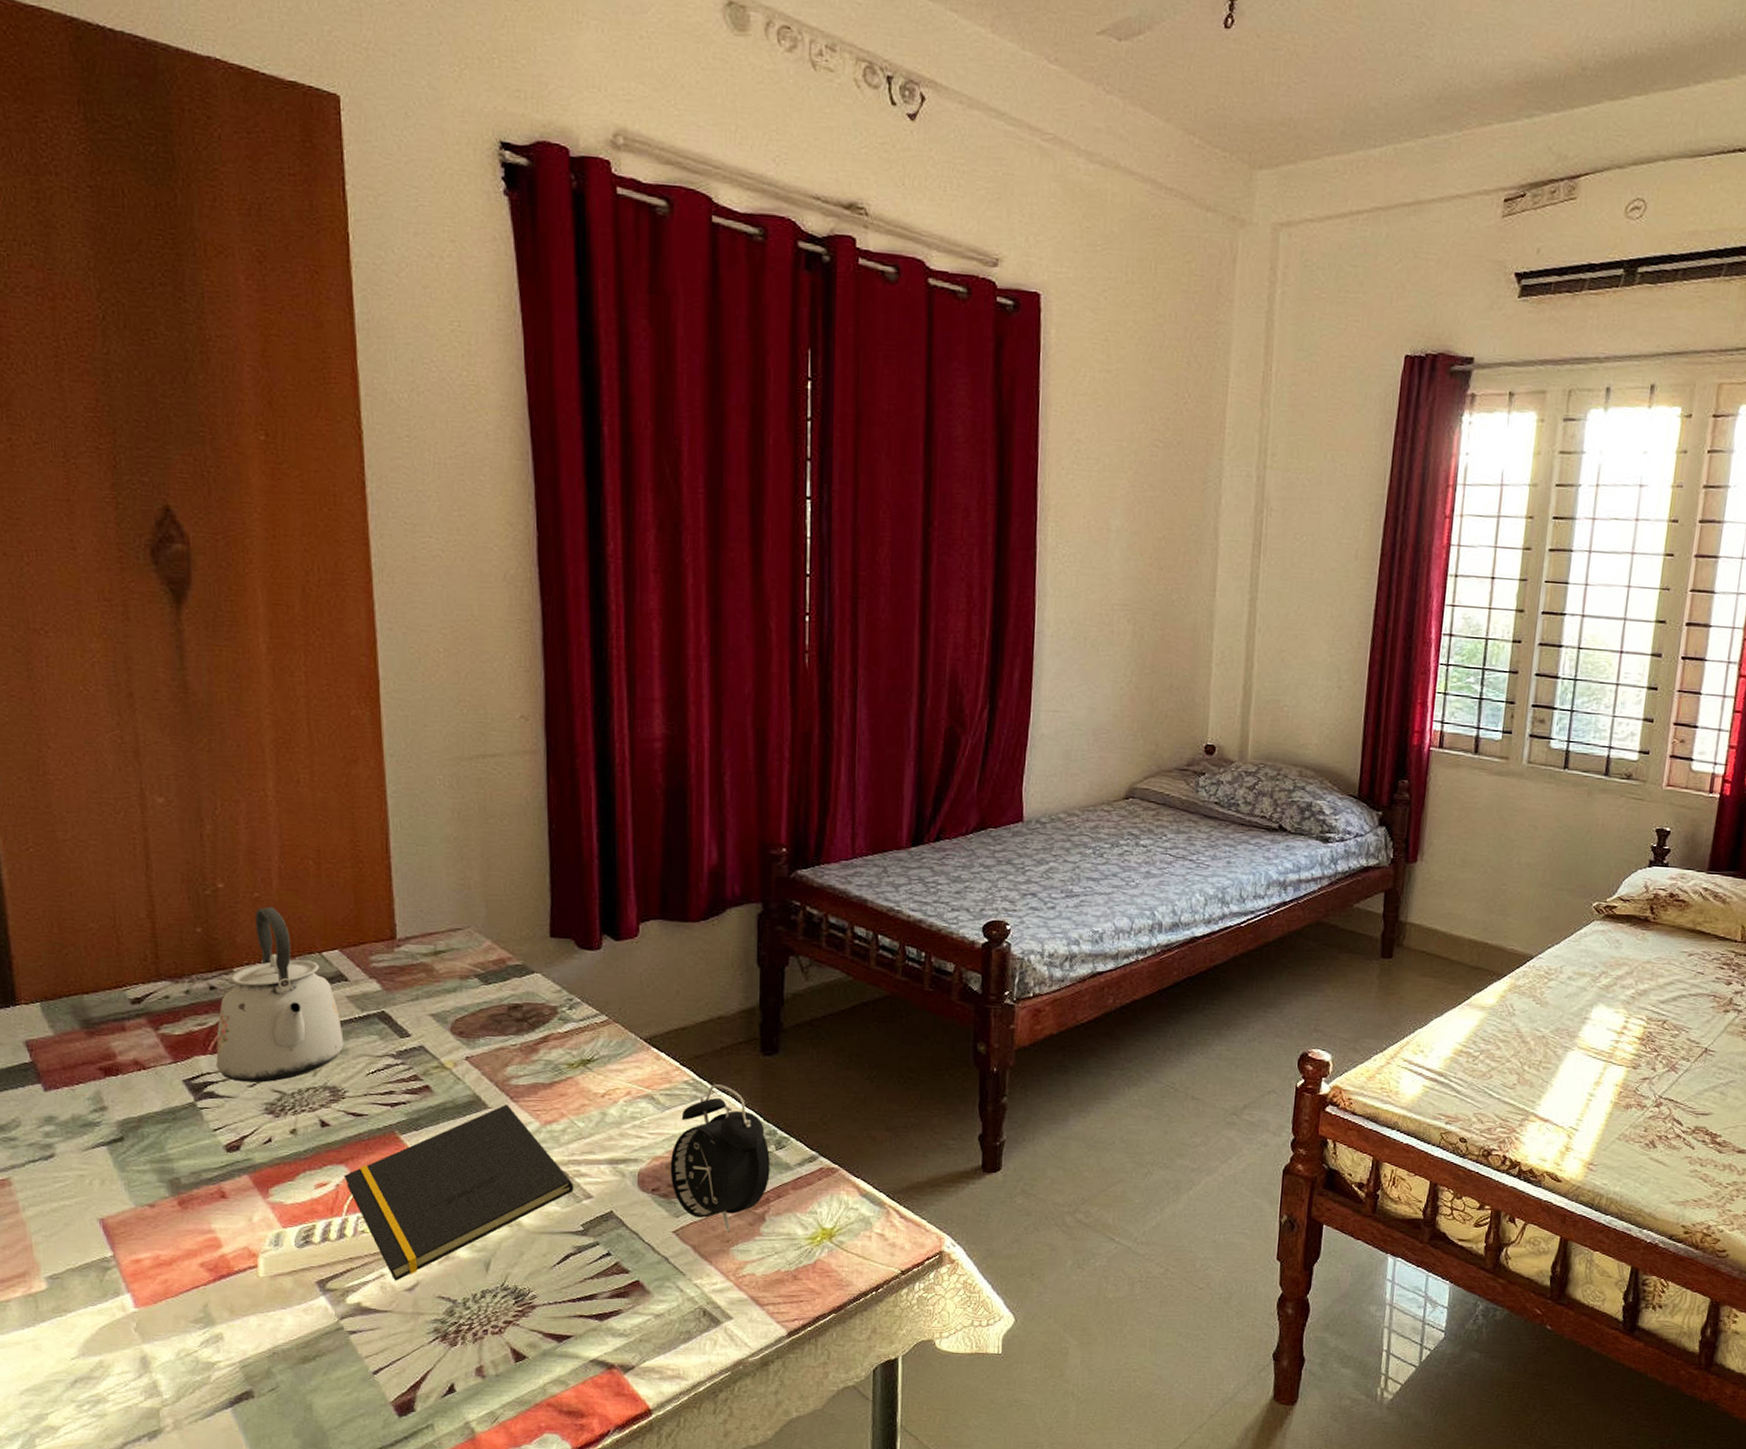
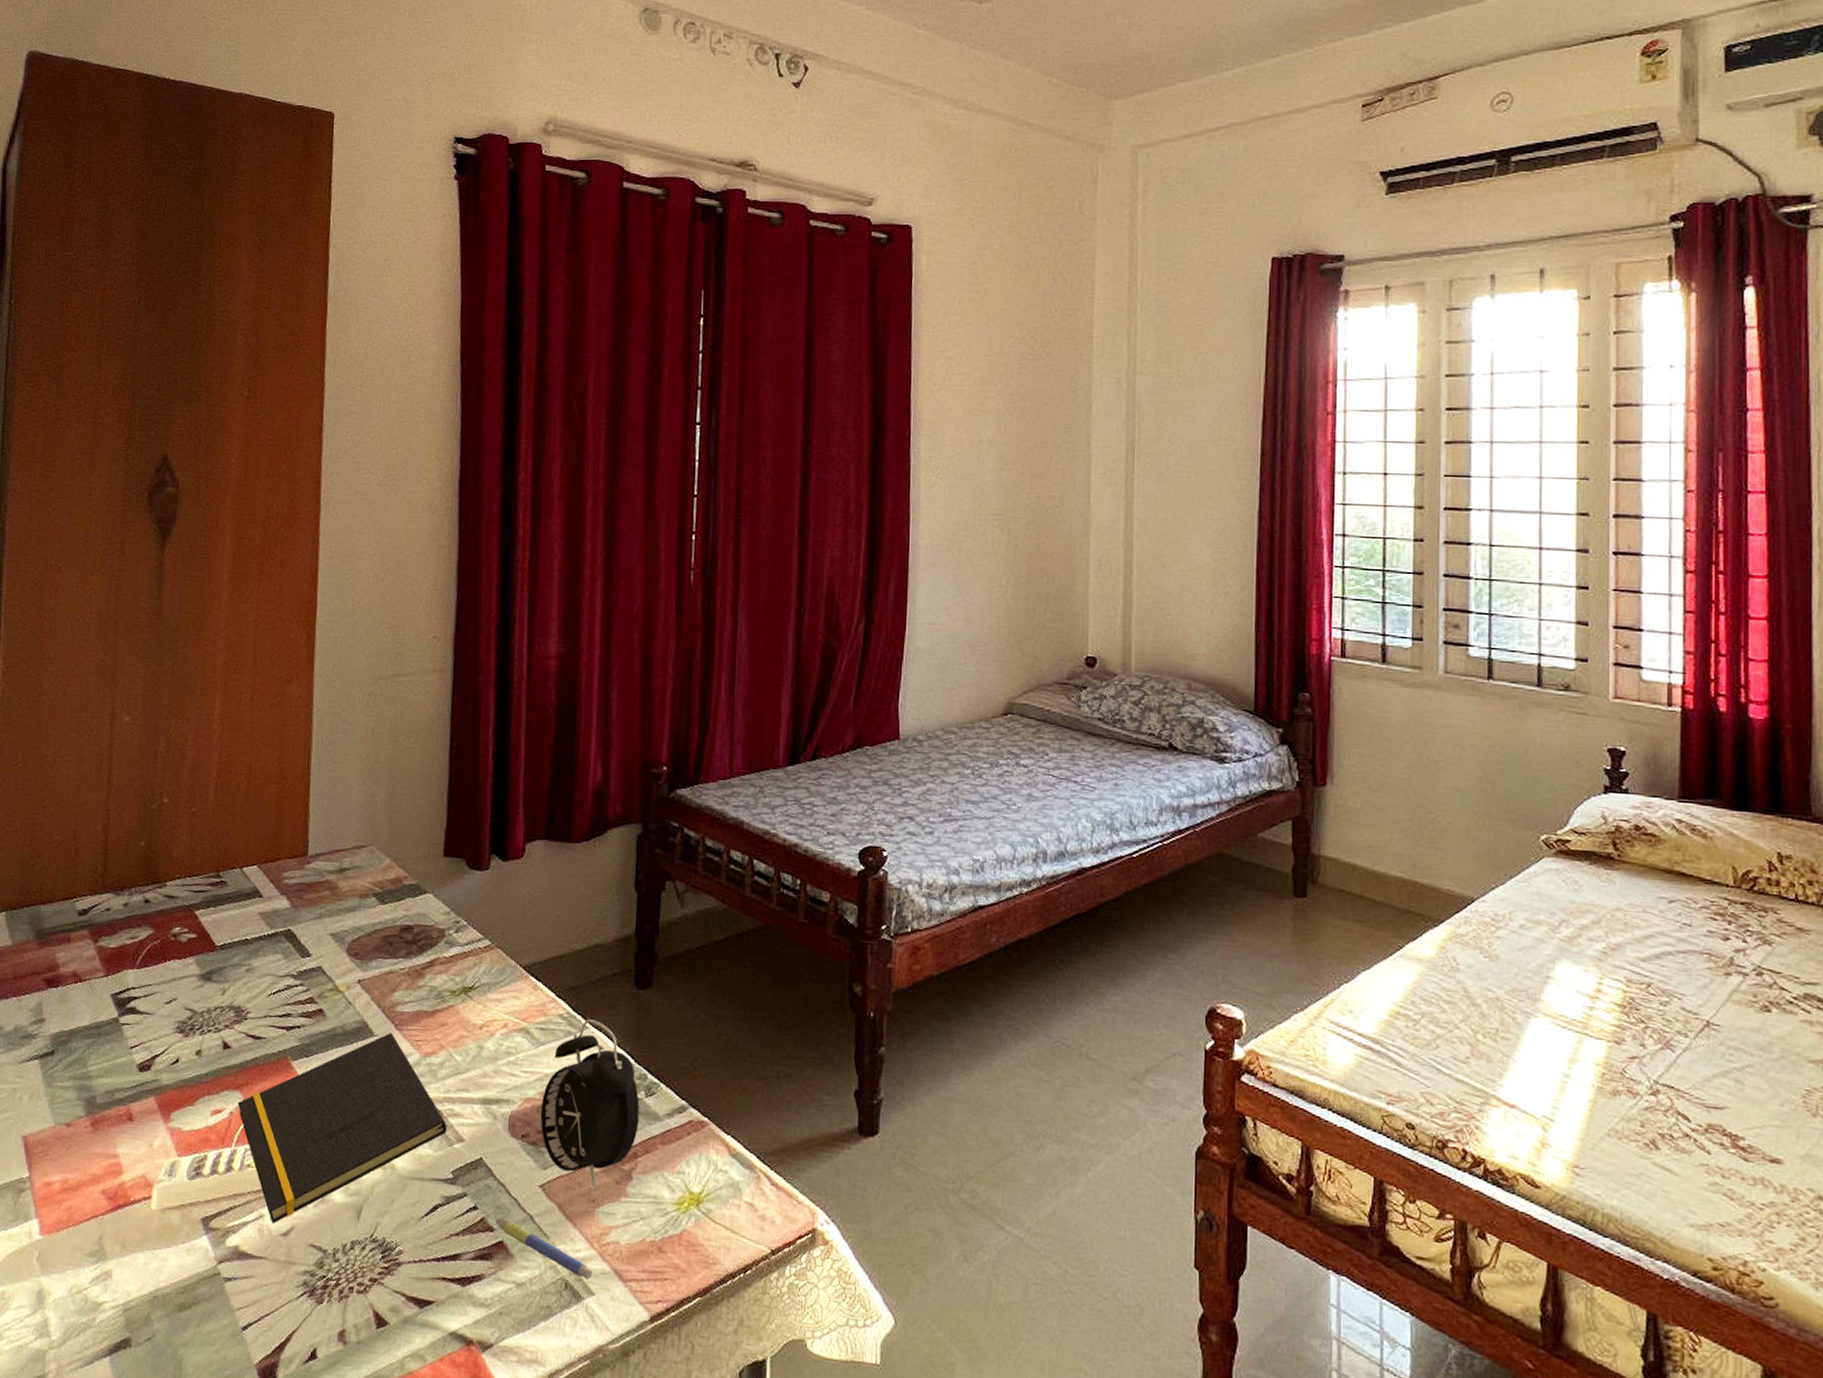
kettle: present [216,906,345,1083] -> none [141,821,253,1000]
pen: none [630,1261,730,1307] -> present [495,1217,593,1280]

